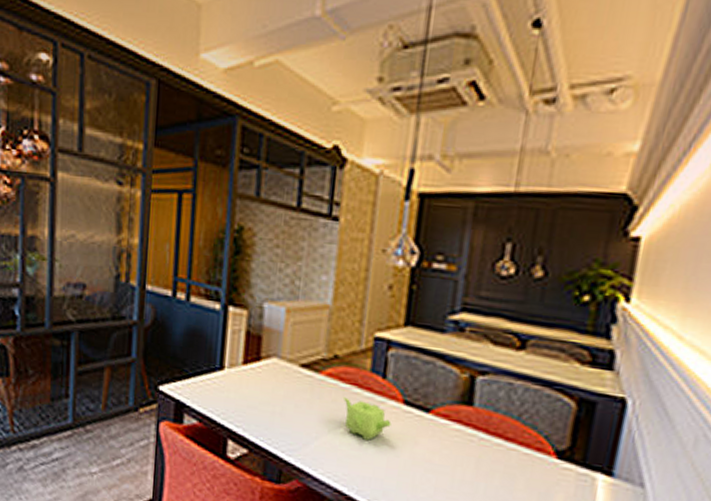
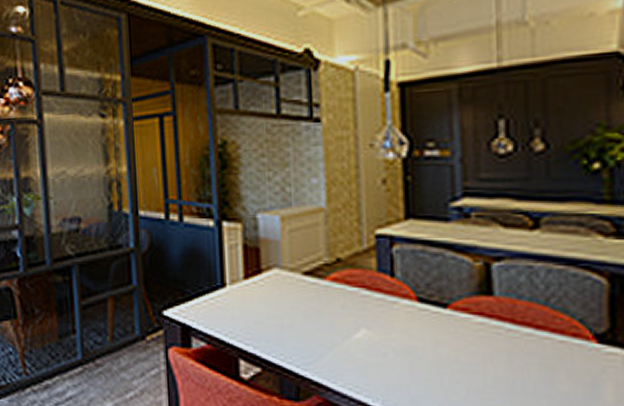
teapot: present [342,397,391,441] -> none [352,301,408,345]

